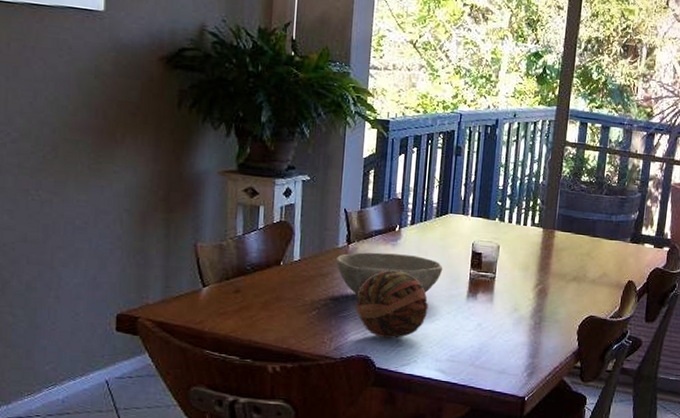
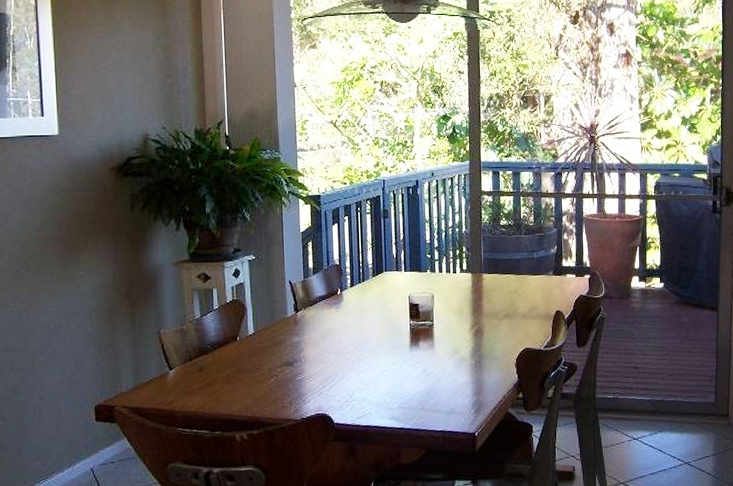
bowl: present [336,252,443,295] -> none [287,314,385,358]
decorative ball: present [355,270,429,339] -> none [309,330,376,395]

